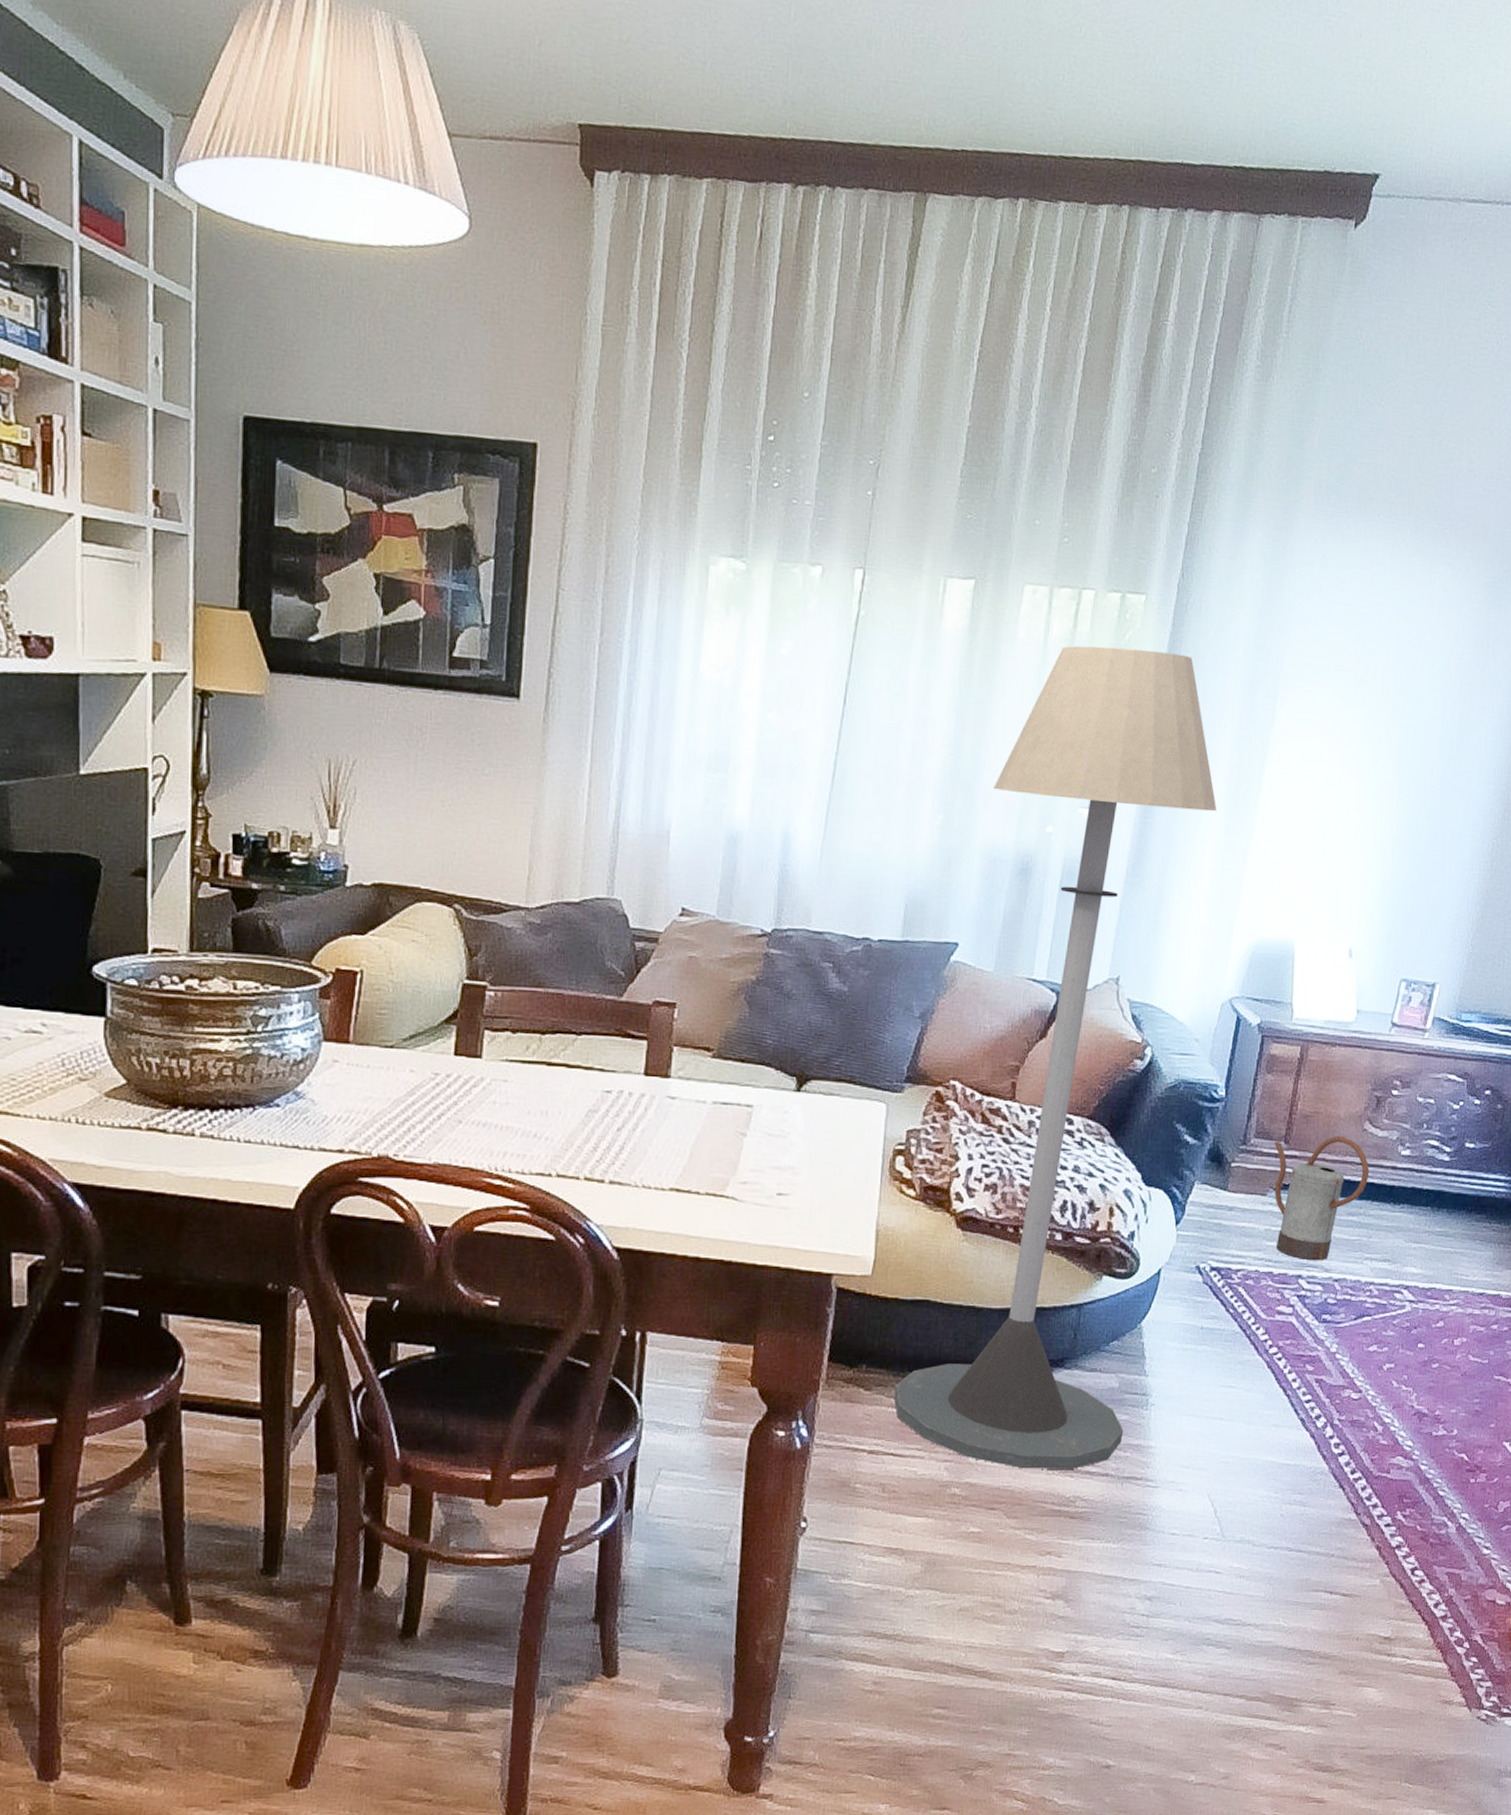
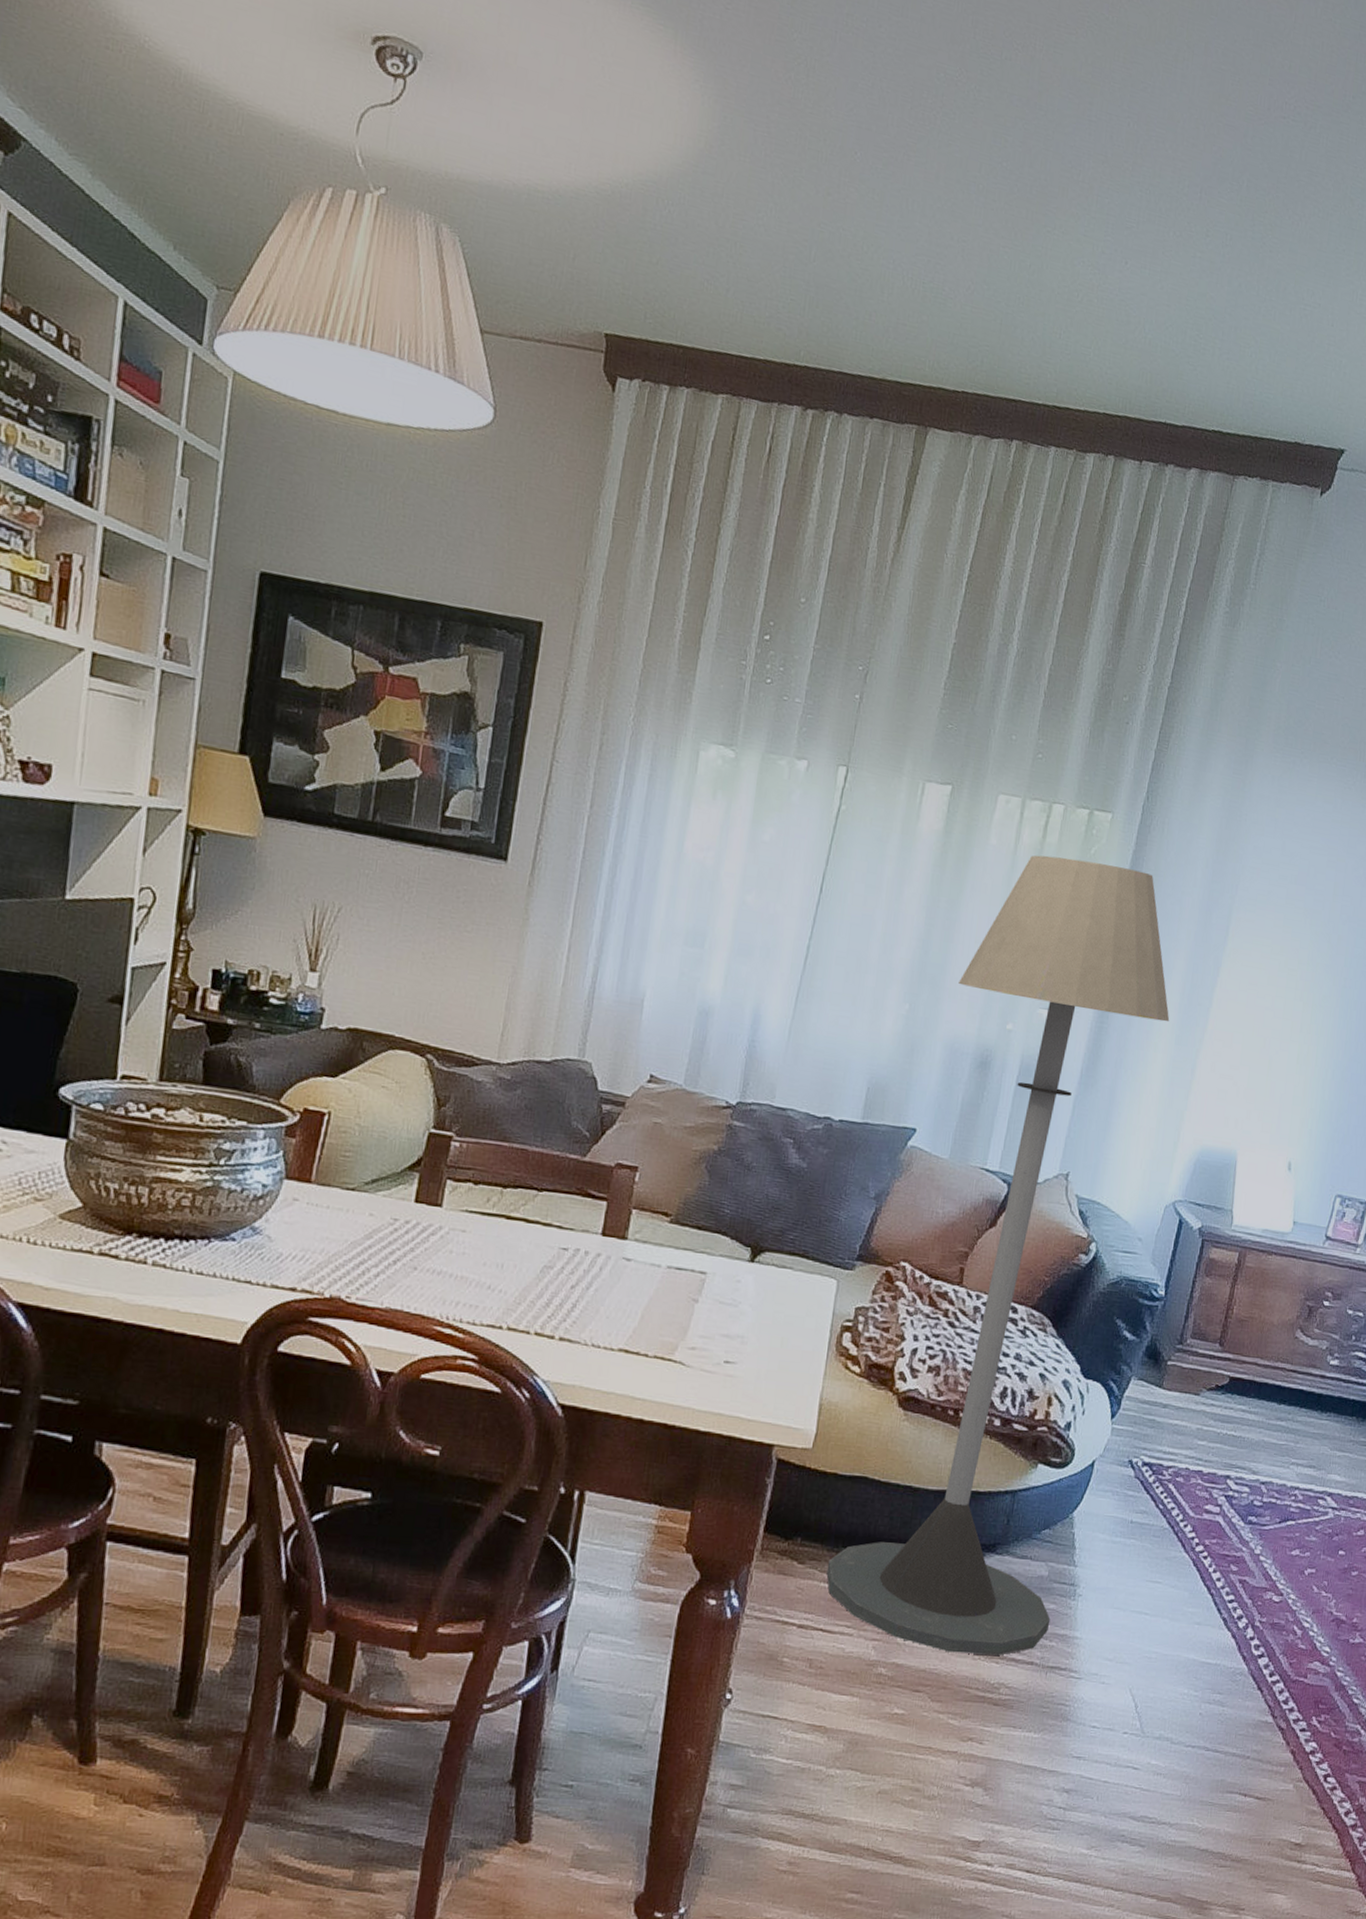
watering can: present [1274,1135,1370,1261] -> none [1206,1341,1299,1463]

